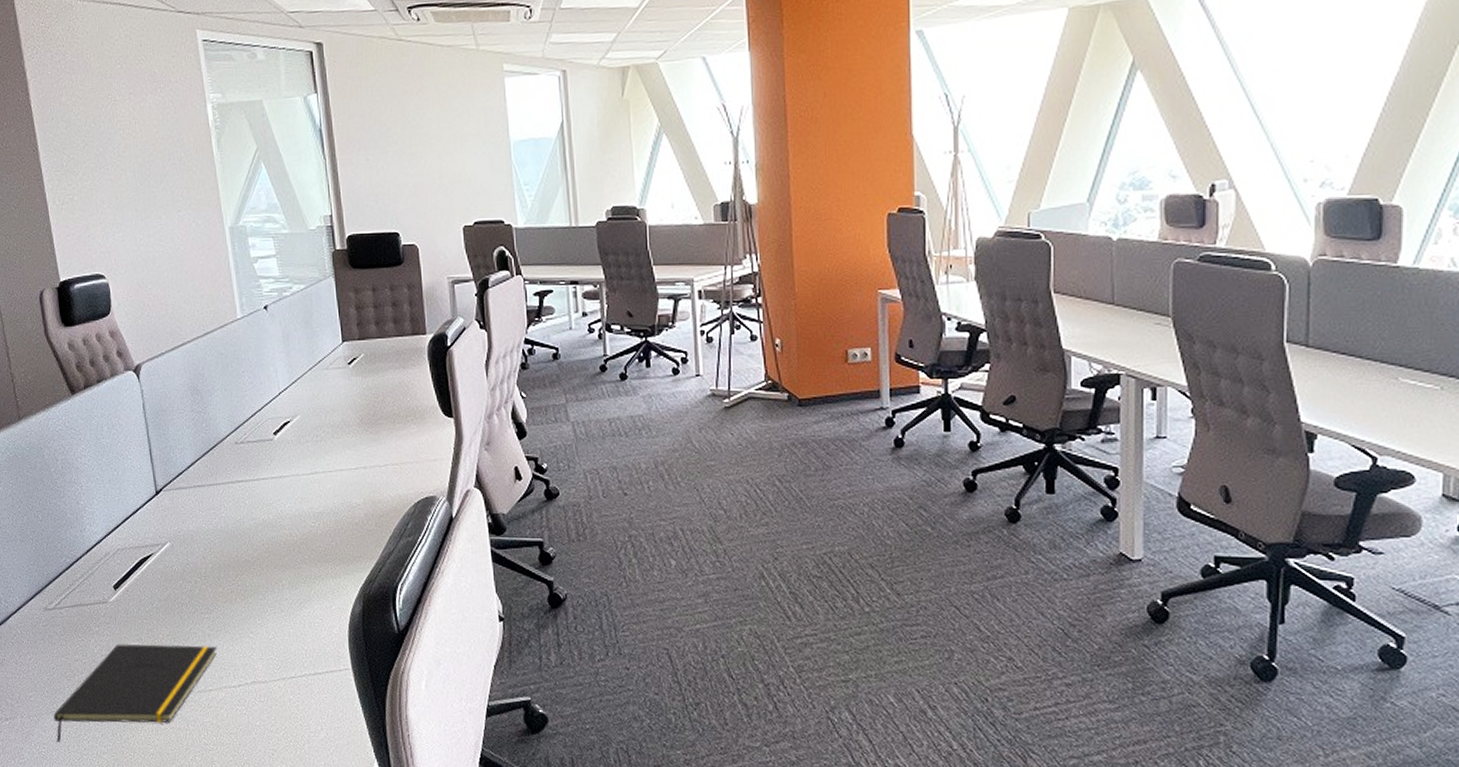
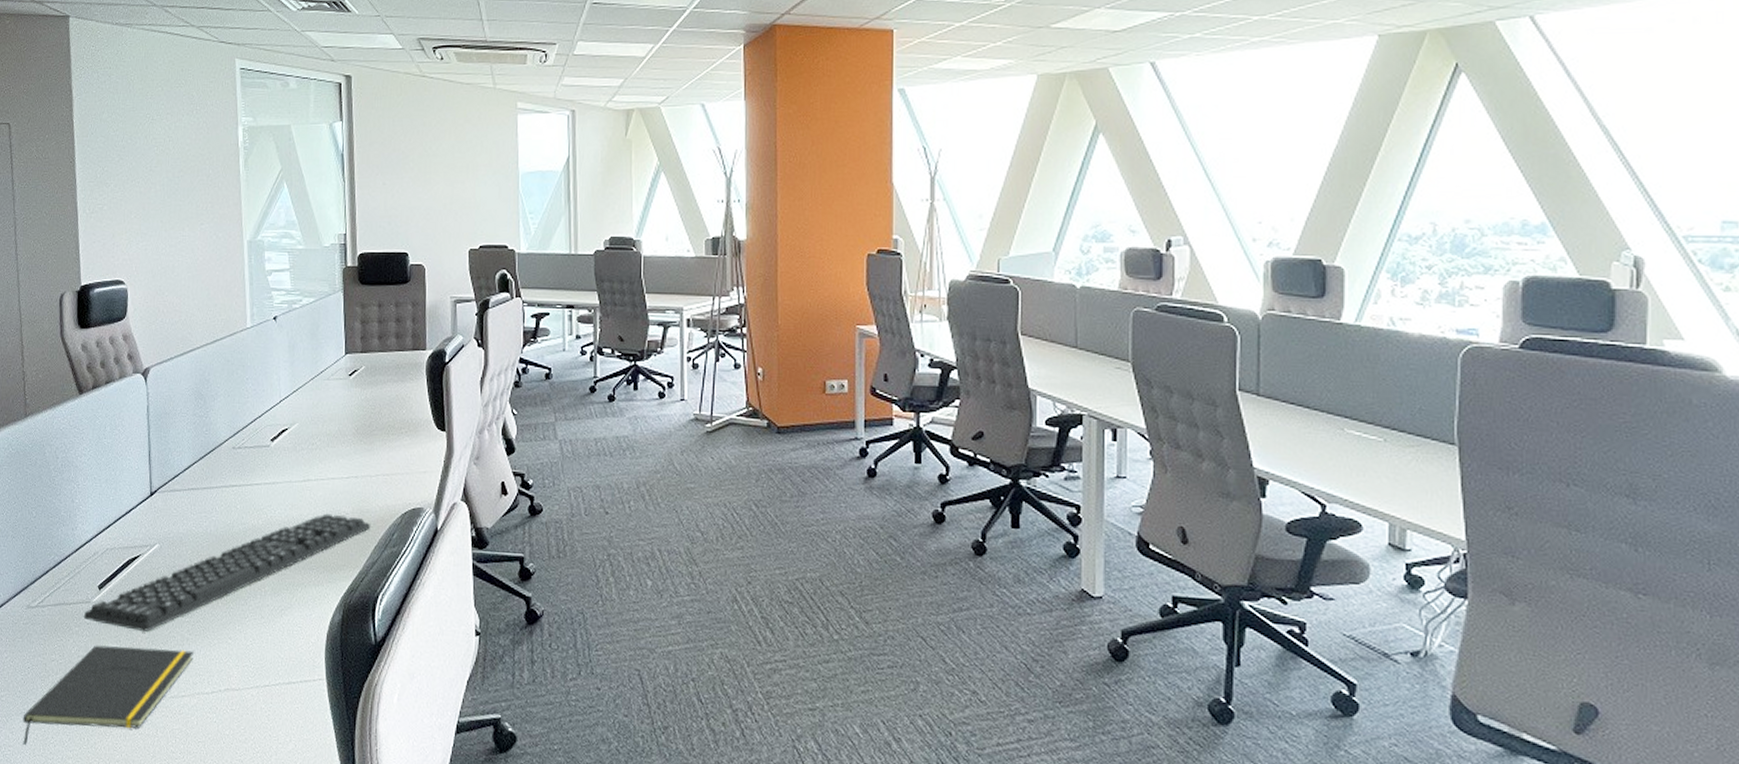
keyboard: none [102,505,385,629] -> present [83,513,371,632]

